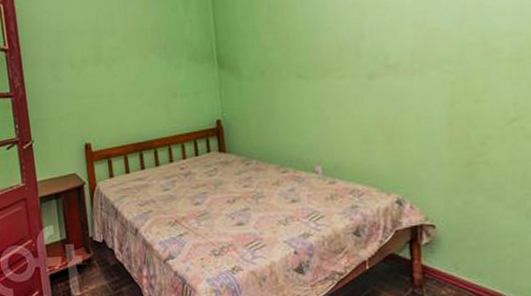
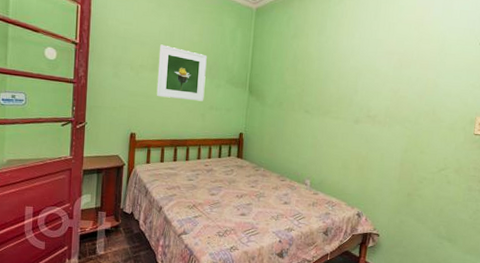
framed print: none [100,29,164,95] -> present [156,44,207,102]

